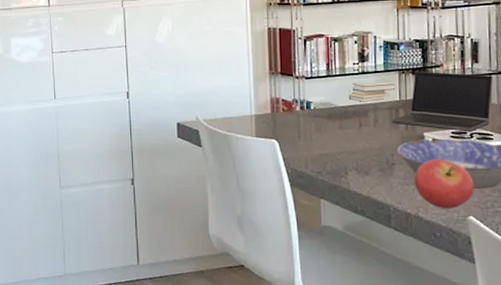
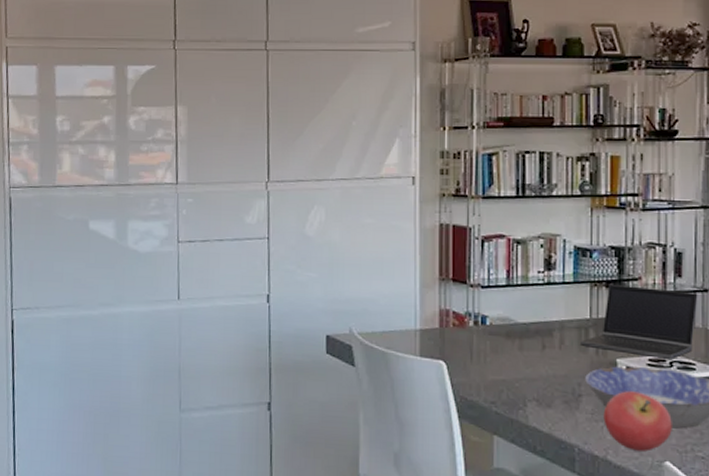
books: present [348,79,396,102] -> none [530,291,587,319]

